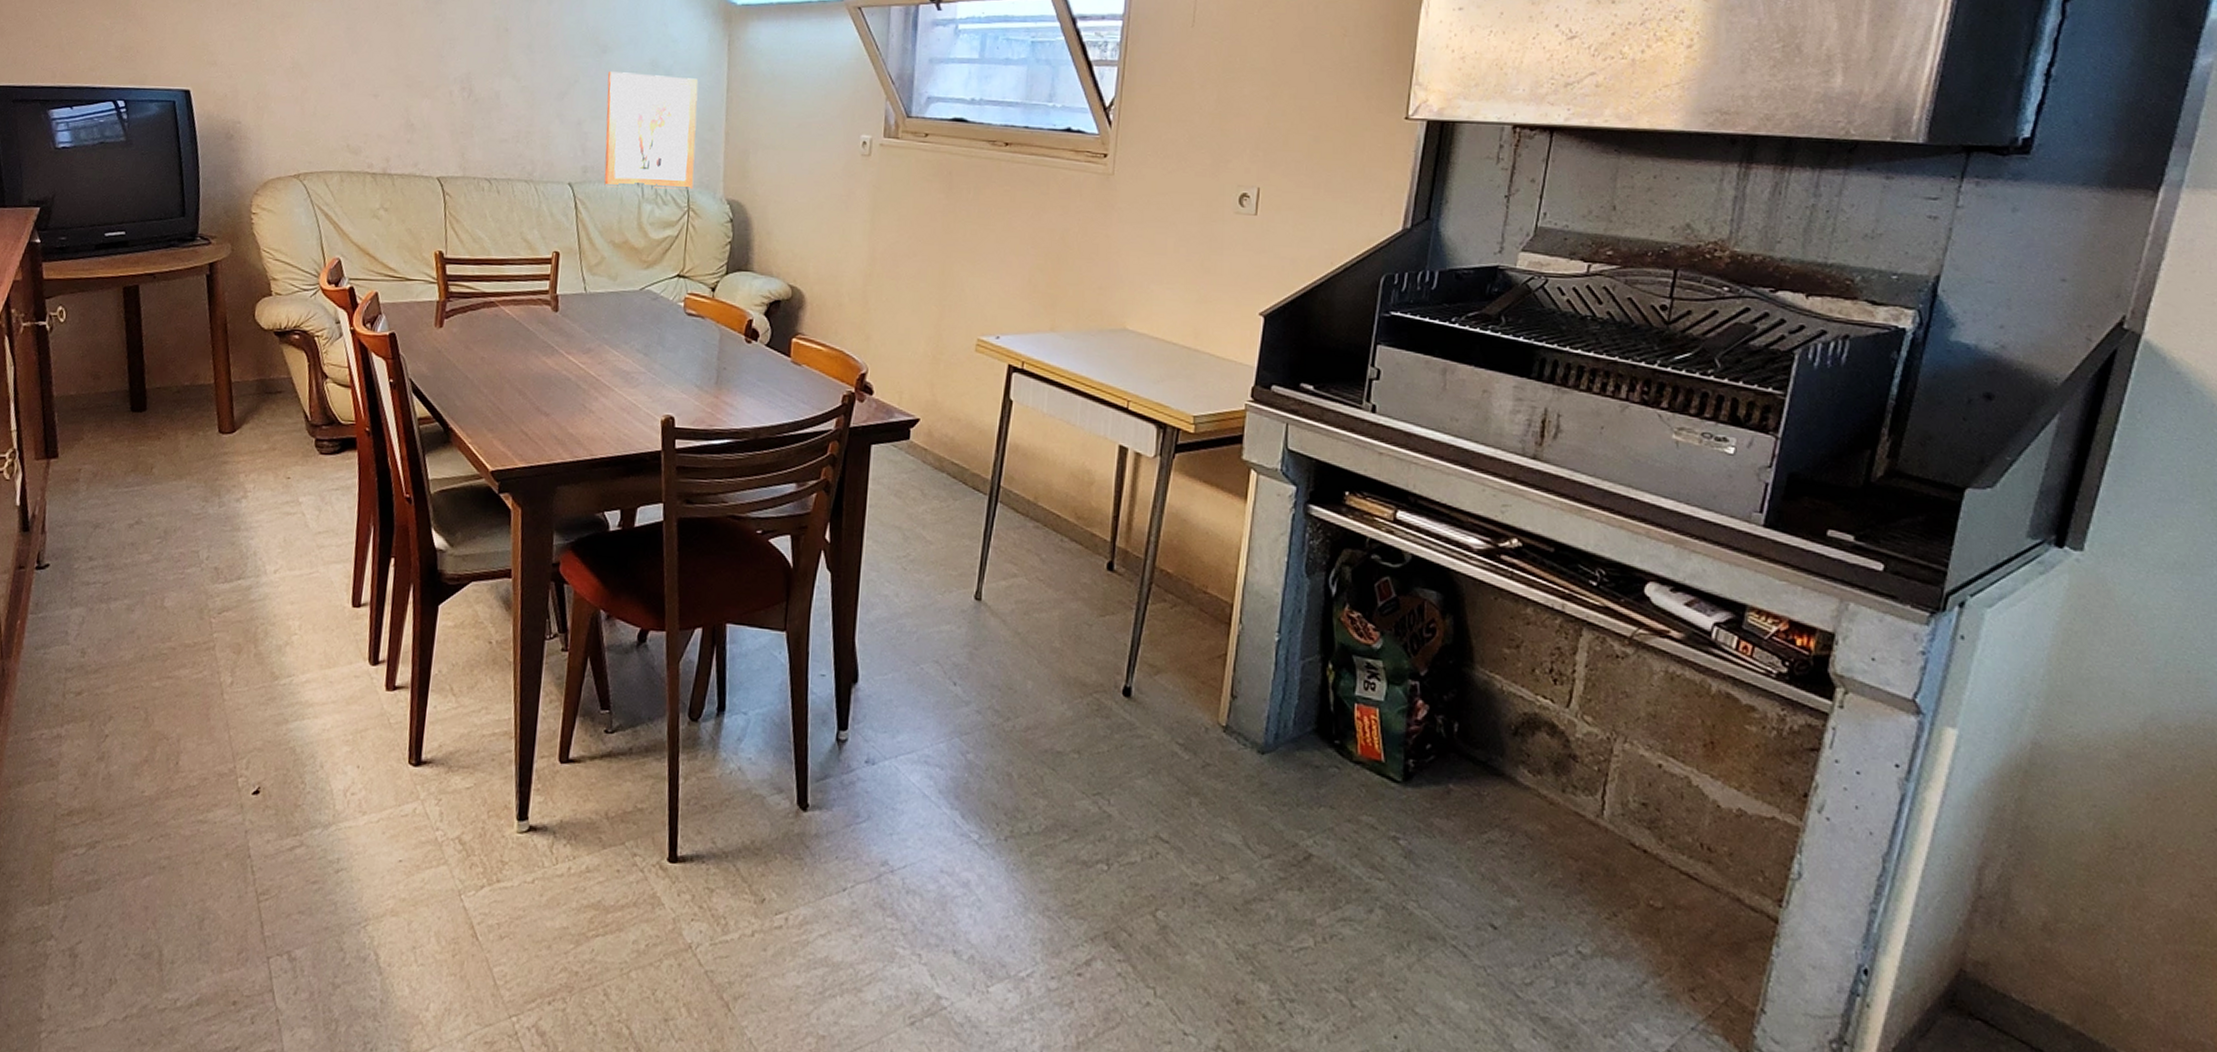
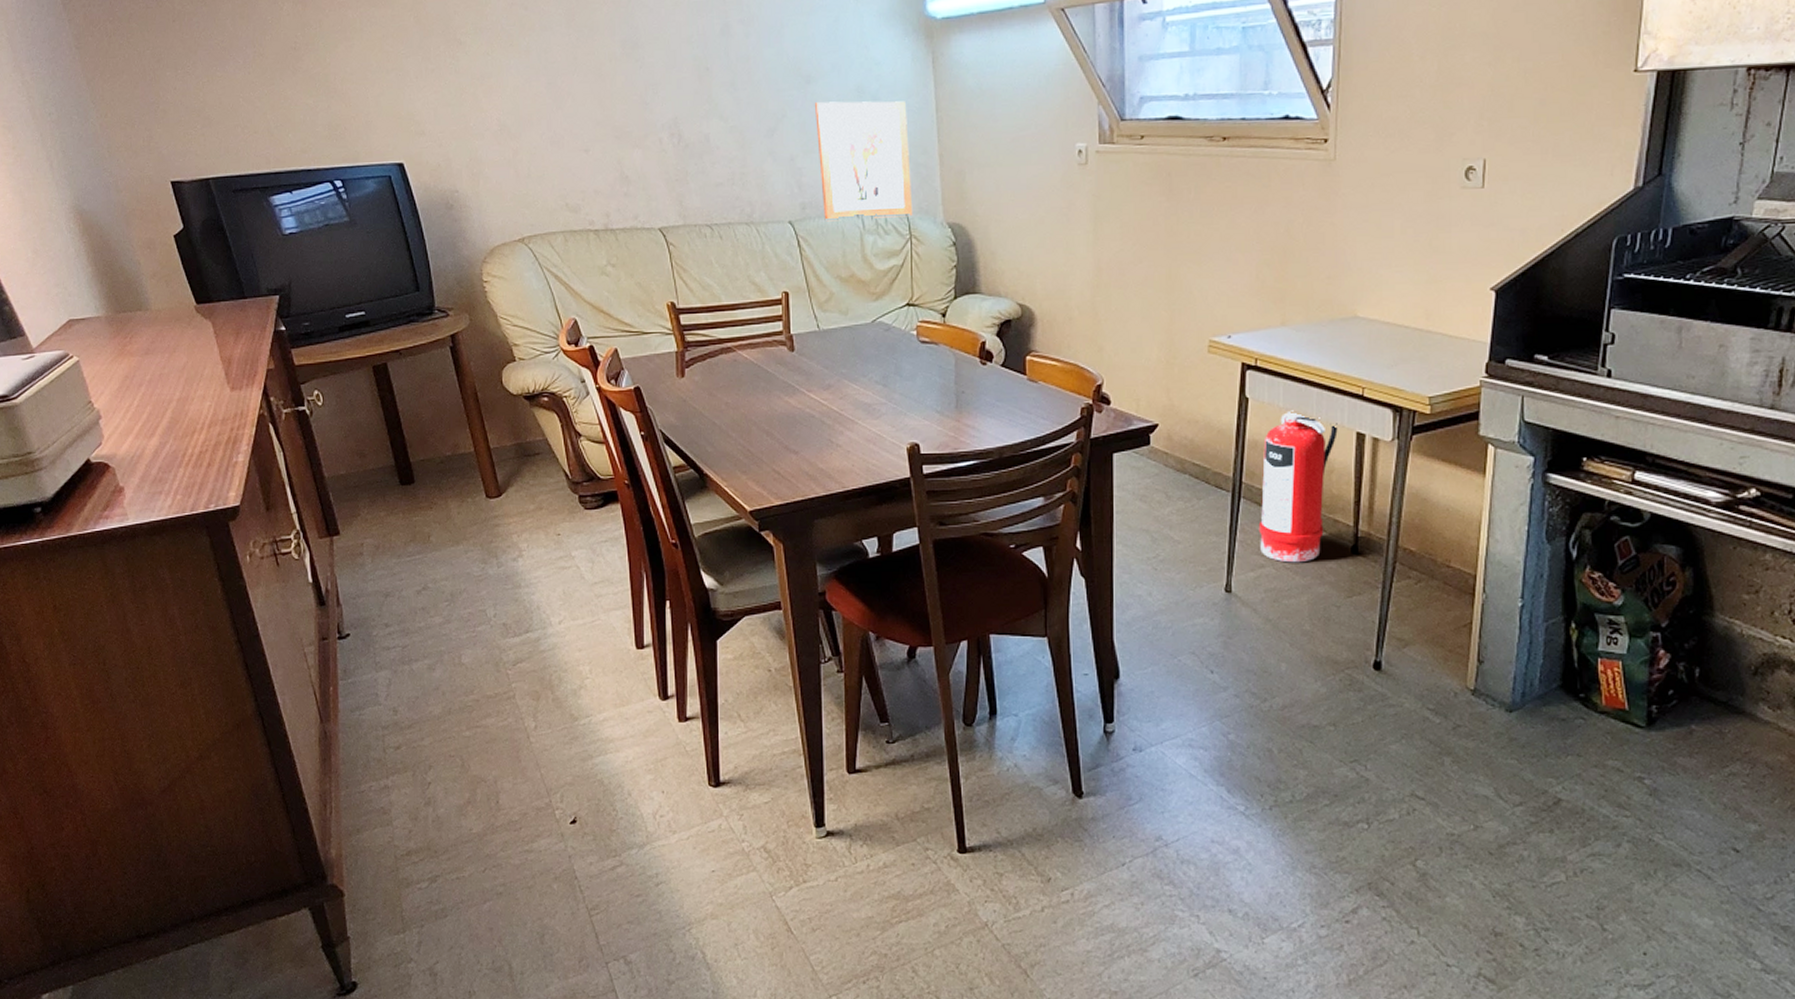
fire extinguisher: none [1013,417,1101,576] -> present [1258,410,1338,563]

